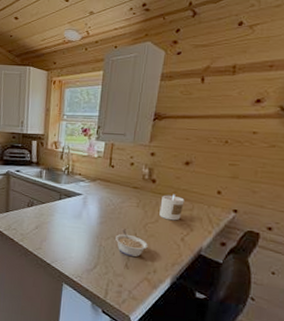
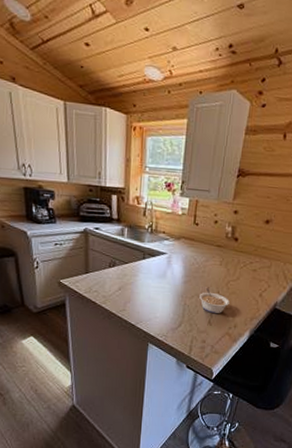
candle: present [159,194,185,221] -> none [241,252,264,278]

